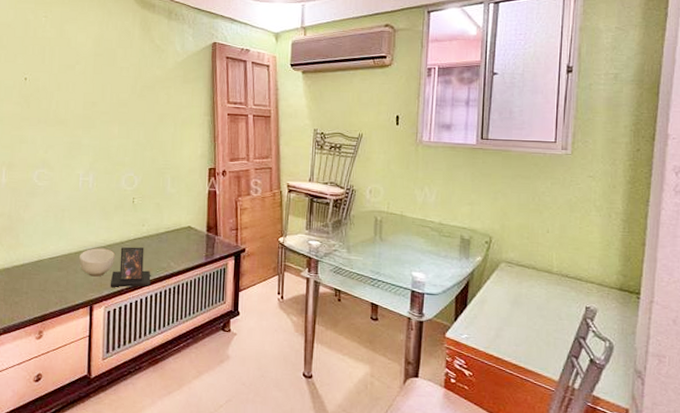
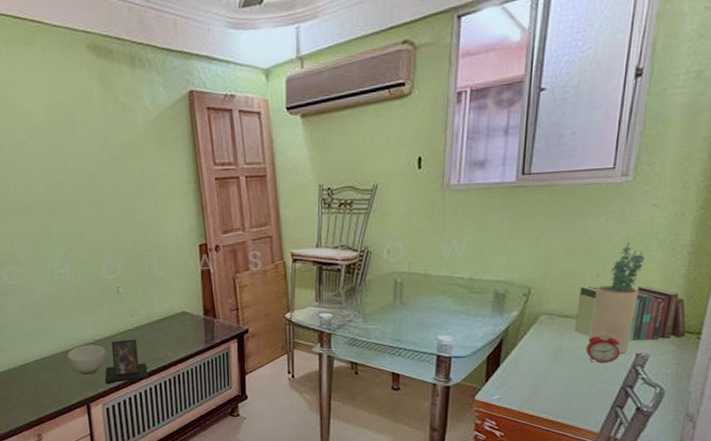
books: none [531,241,628,296] -> present [575,286,687,342]
alarm clock: none [542,284,572,315] -> present [586,332,621,364]
vase: none [543,206,587,306] -> present [588,242,646,354]

